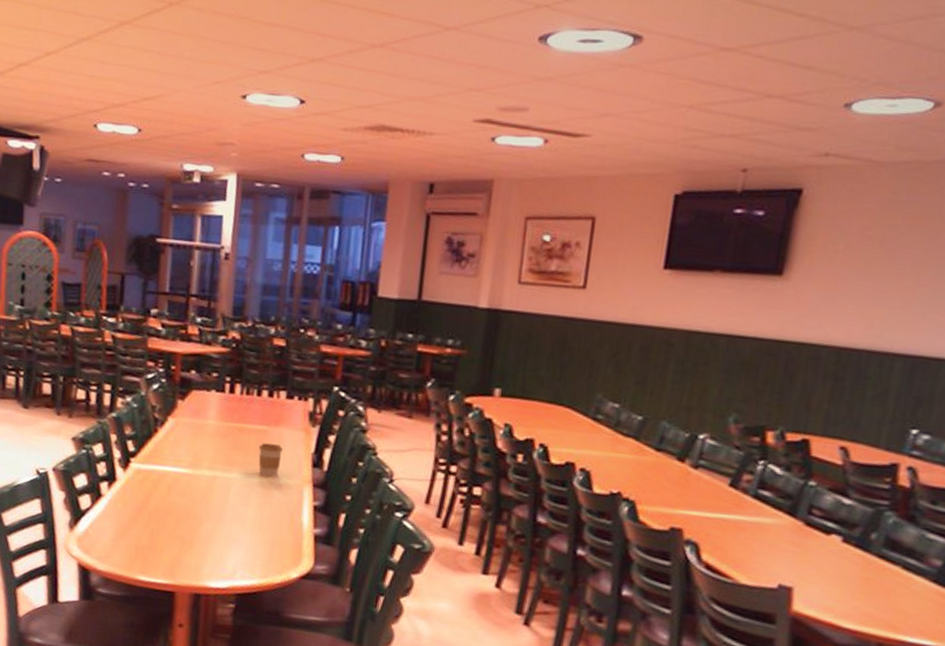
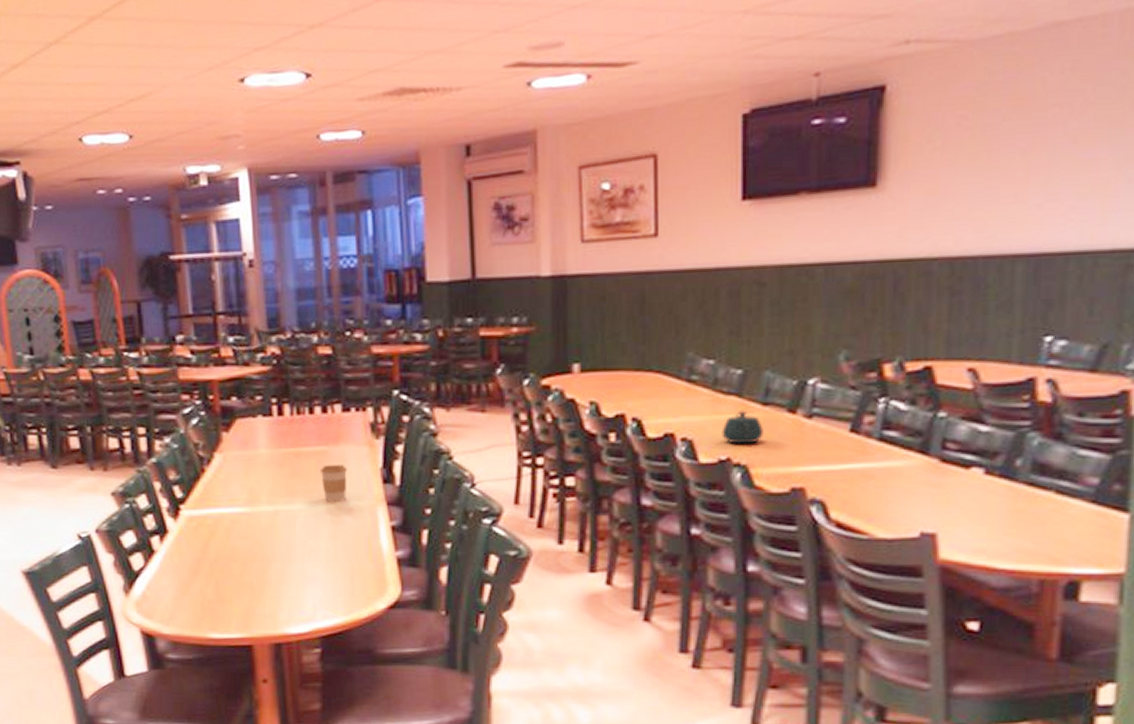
teapot: none [616,451,654,483] -> present [721,410,764,444]

